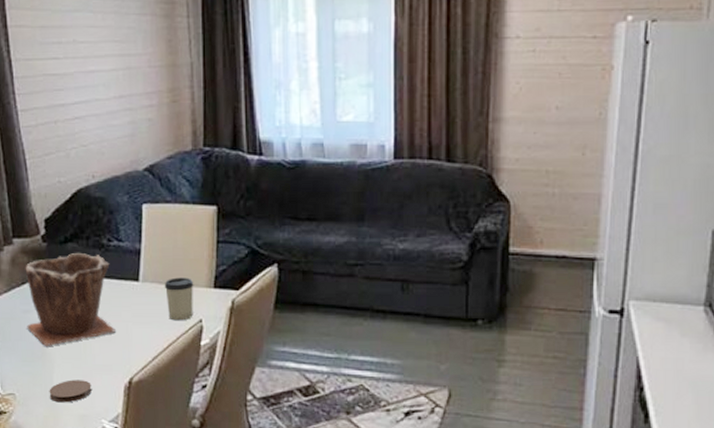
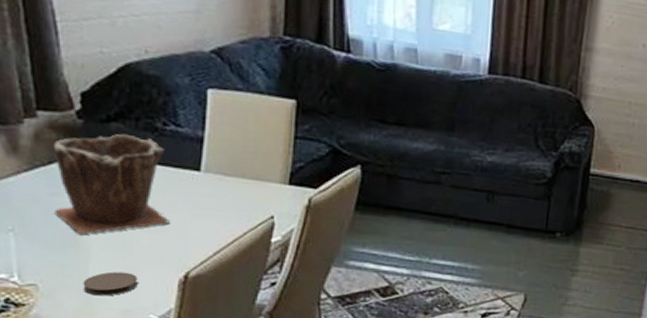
cup: present [164,277,194,321] -> none [230,170,266,216]

